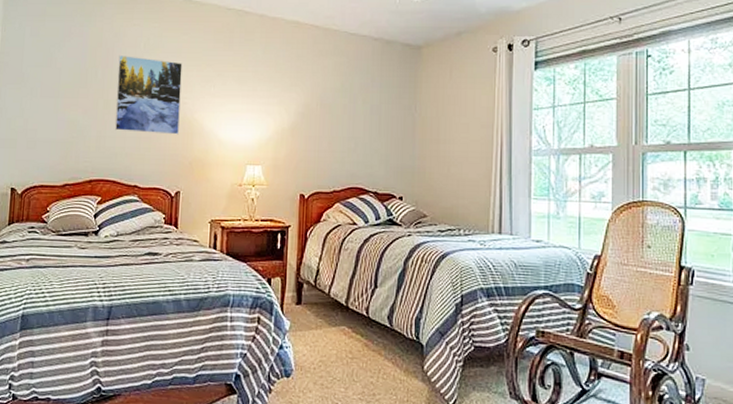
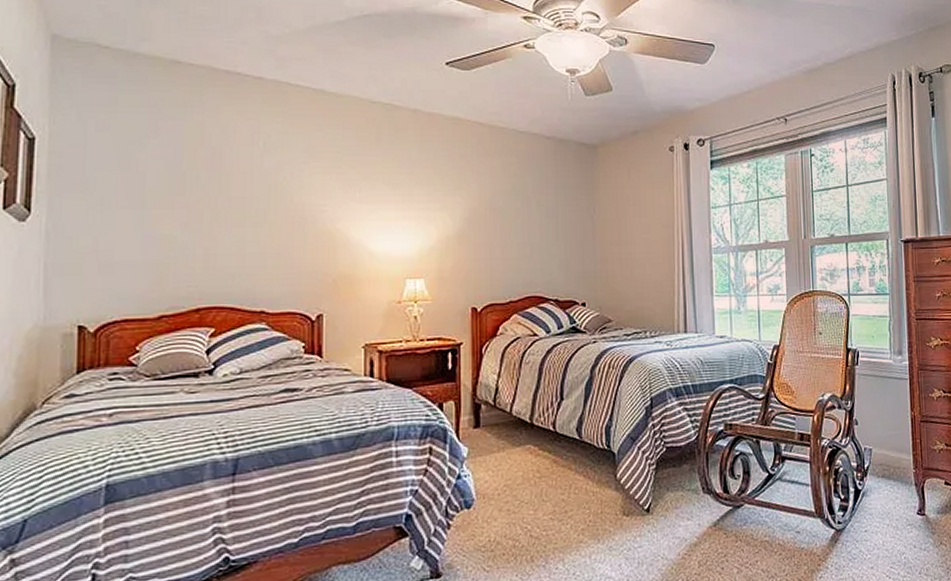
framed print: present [114,54,183,135] -> none [228,154,317,249]

